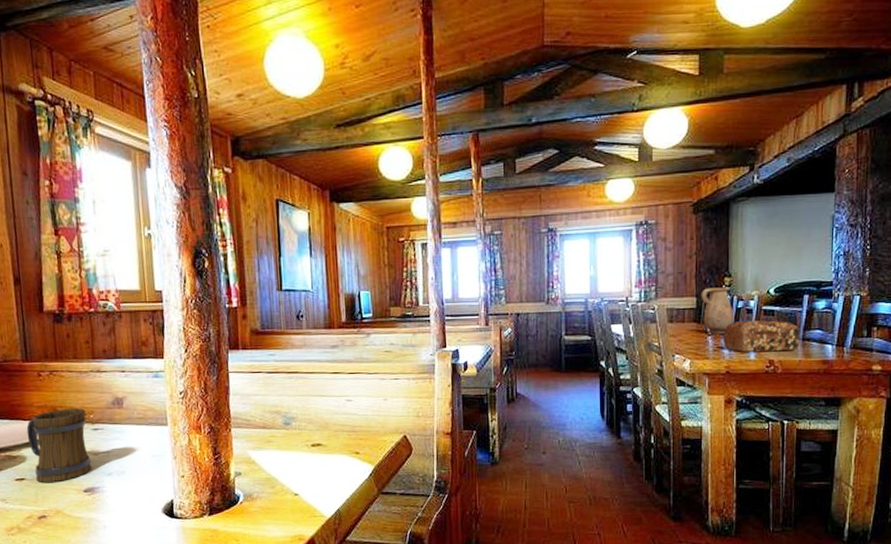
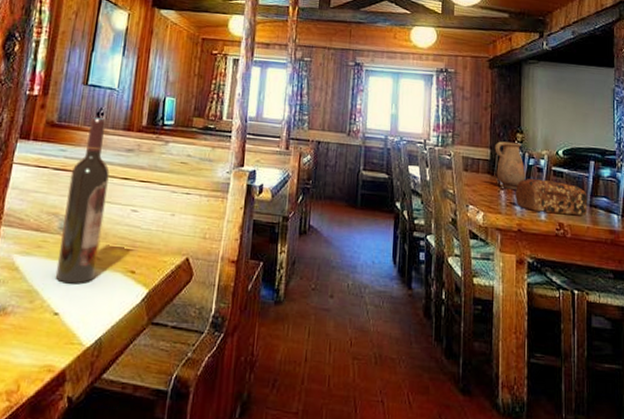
wine bottle: none [284,320,325,469] -> present [55,117,110,284]

